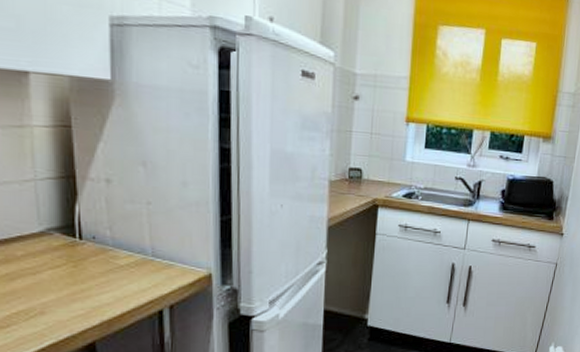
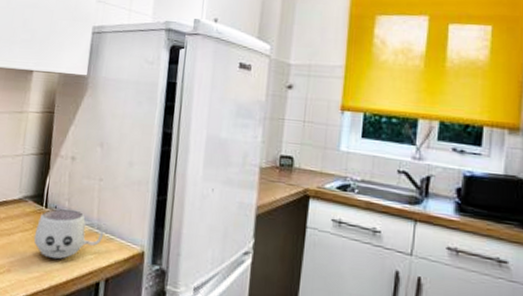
mug: none [70,239,162,294] -> present [33,209,105,260]

